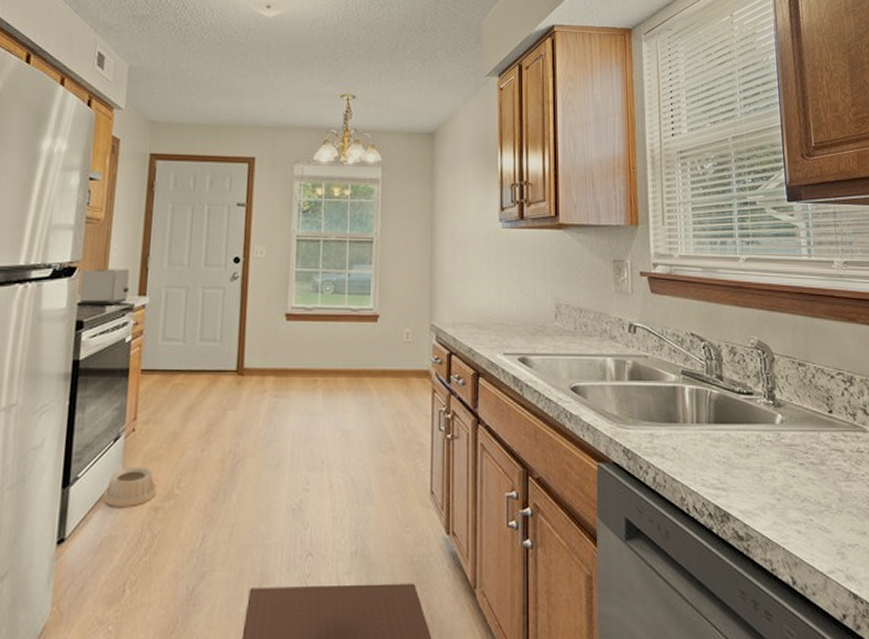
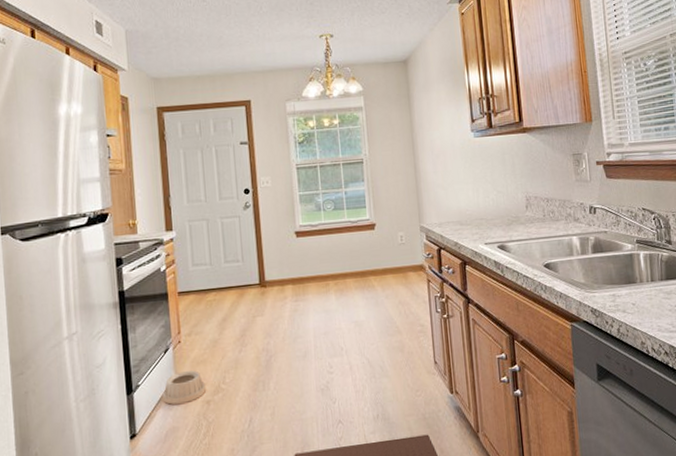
toaster: present [79,268,130,306] -> none [113,210,158,245]

